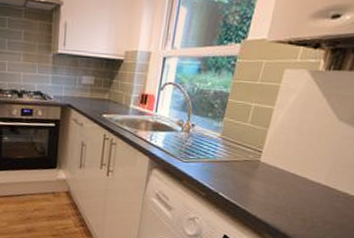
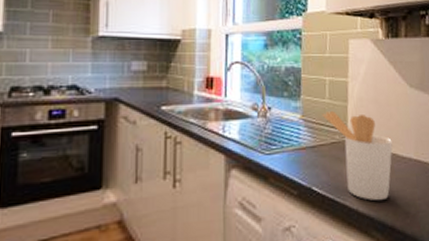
utensil holder: none [241,134,305,213] -> present [322,111,393,201]

